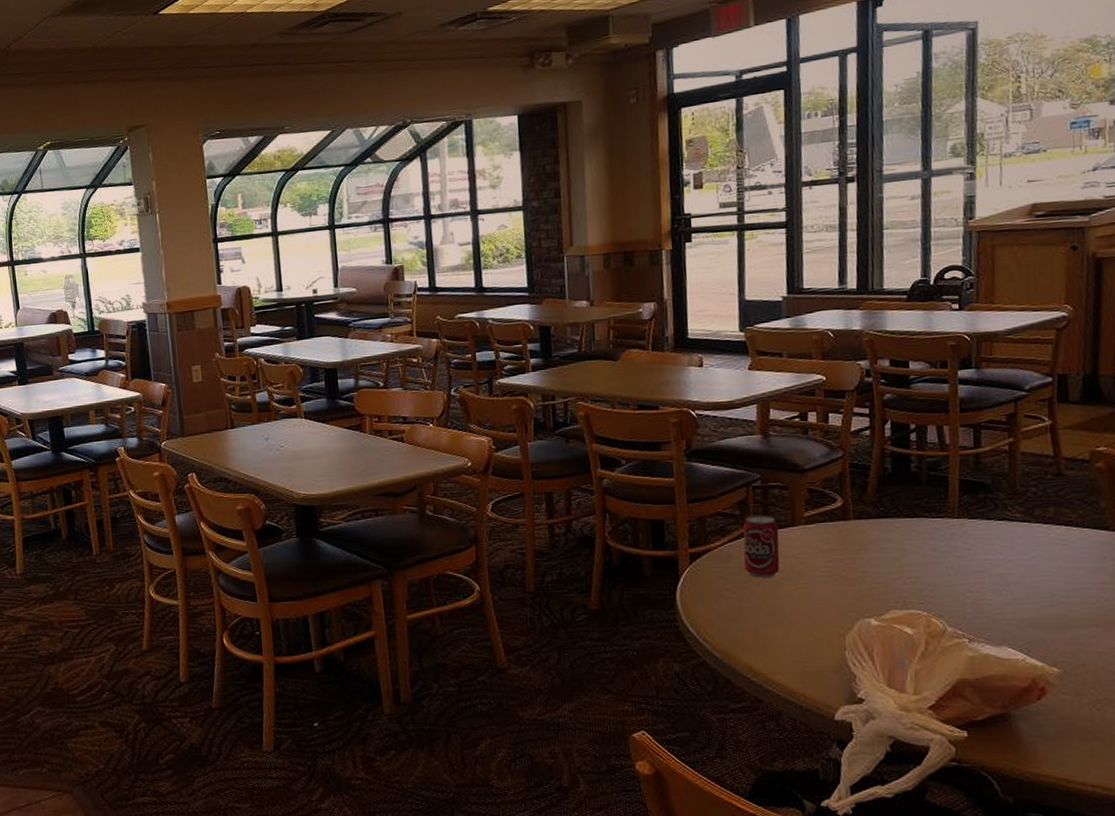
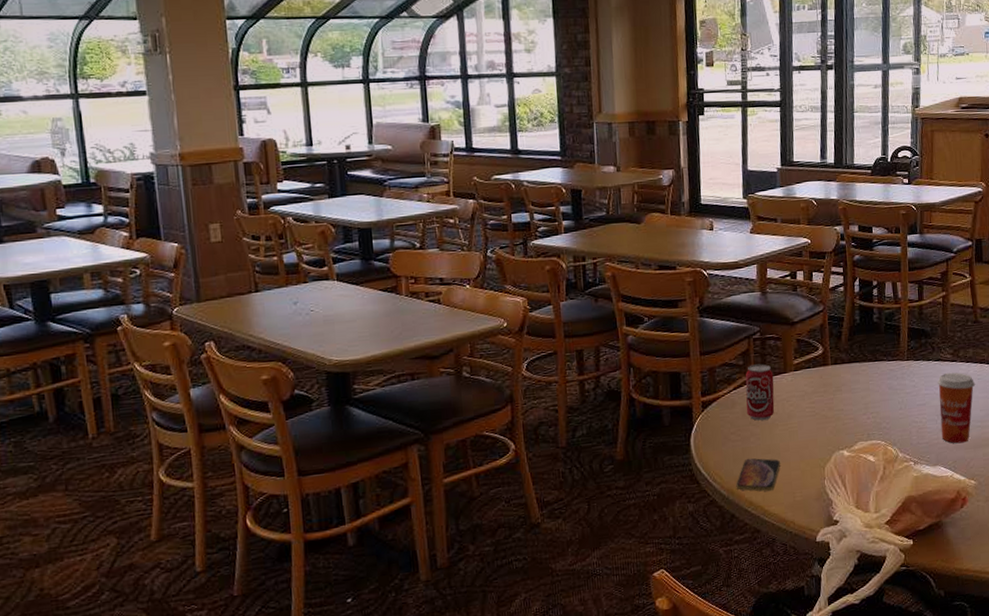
smartphone: none [731,619,789,657] -> present [736,458,781,491]
paper cup: none [1002,534,1059,622] -> present [938,372,976,444]

